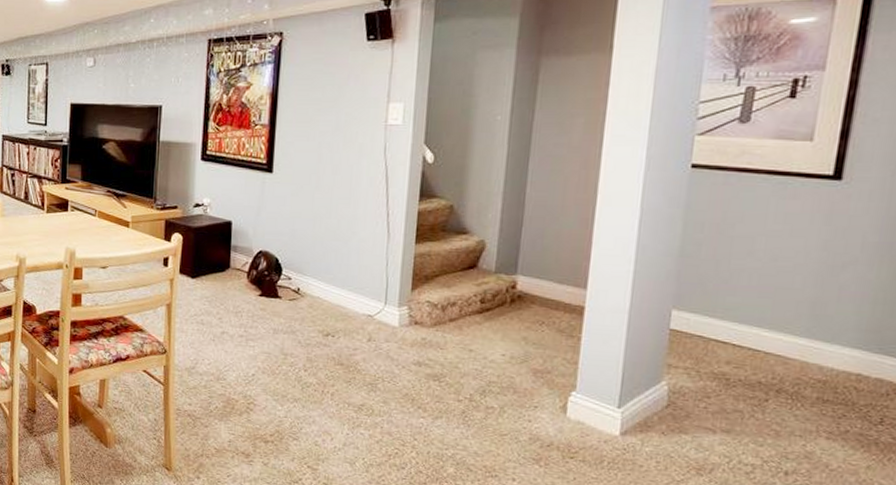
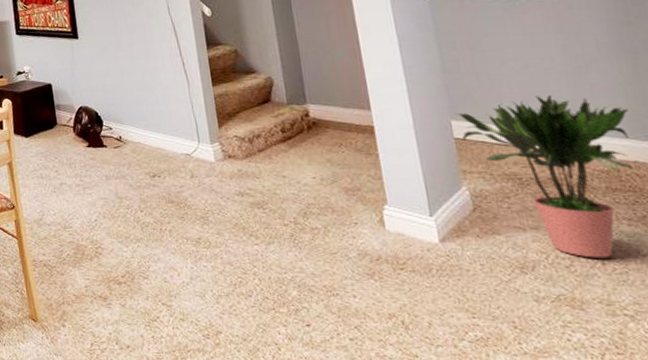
potted plant: none [678,293,871,469] -> present [456,95,633,258]

